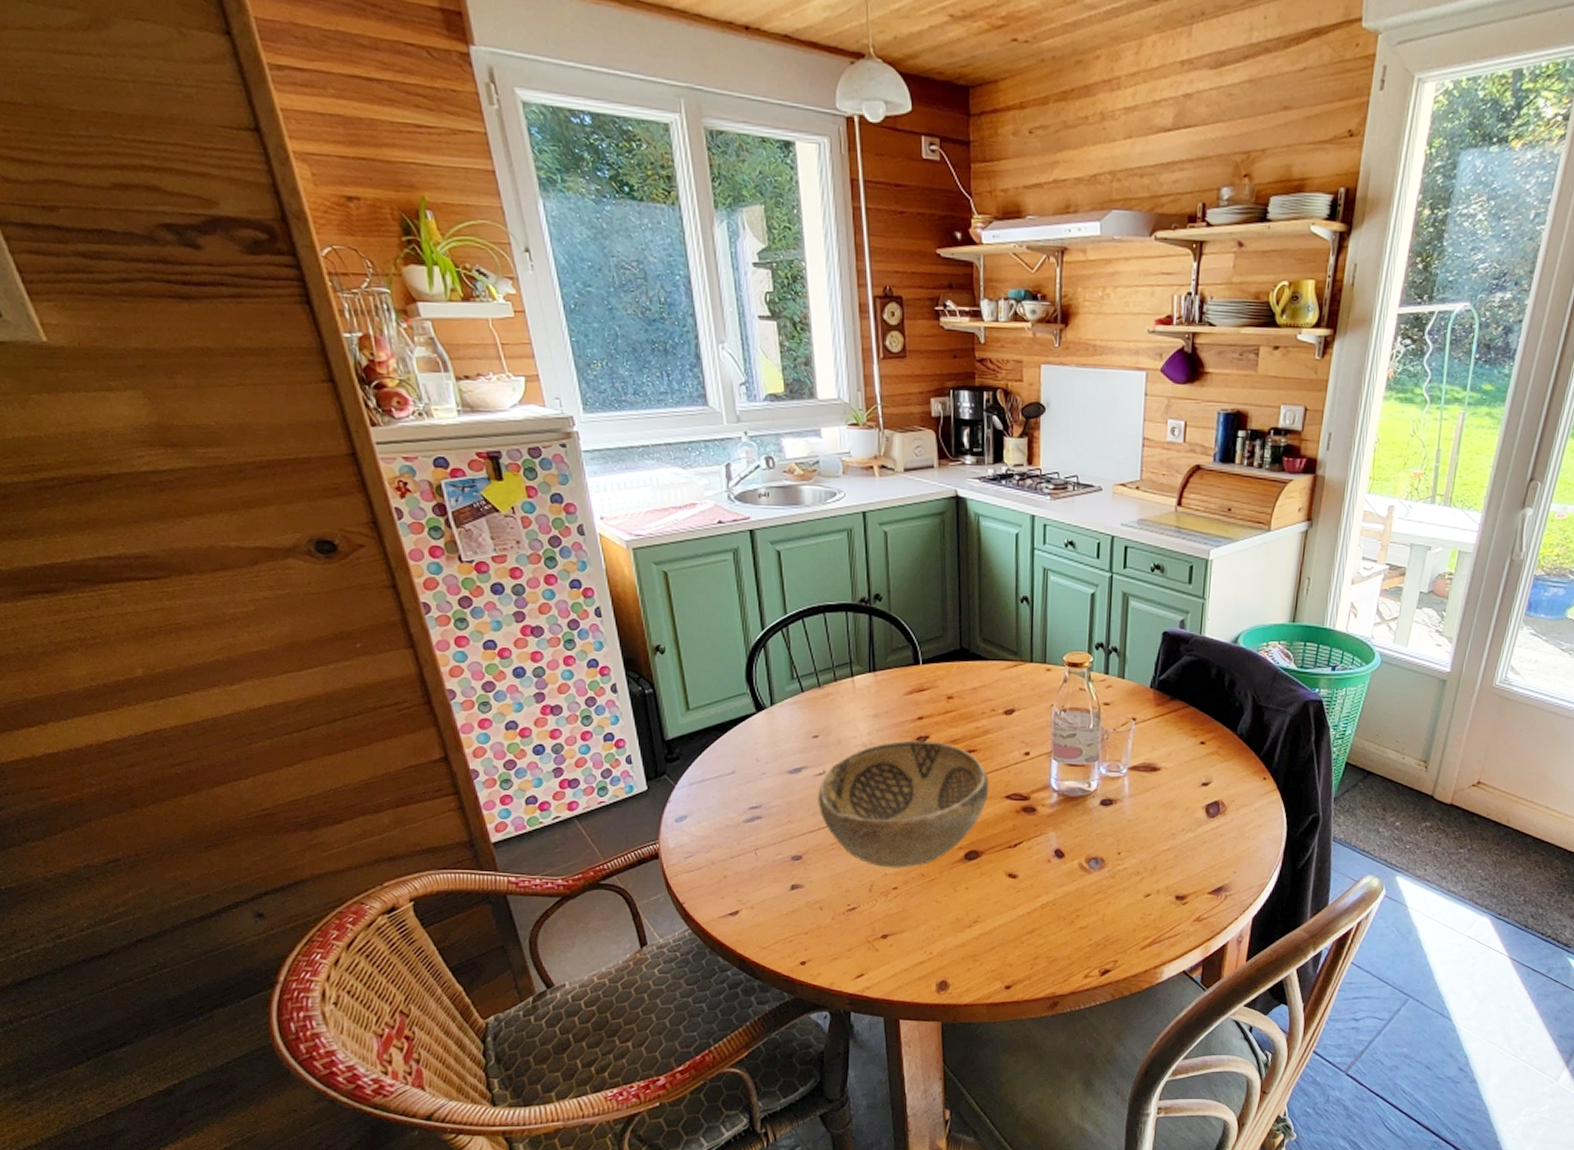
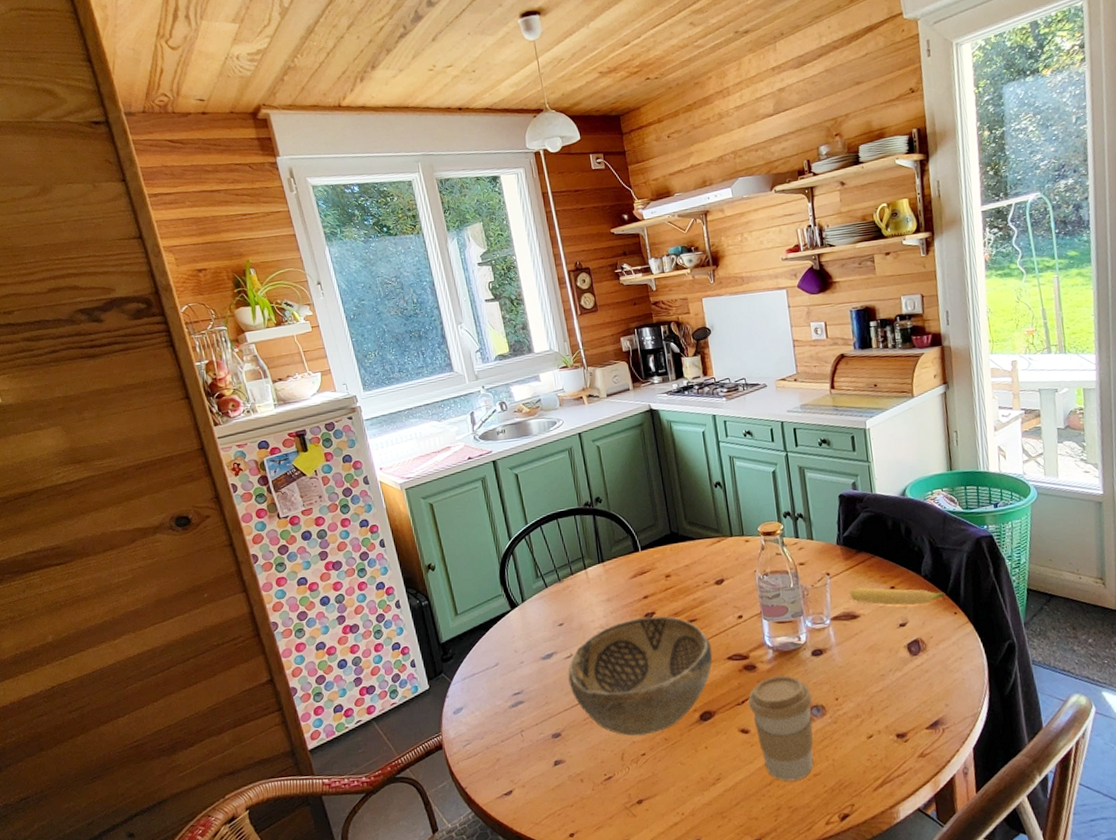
coffee cup: none [1020,822,1093,931] -> present [748,675,814,782]
banana: none [1154,738,1258,765] -> present [849,587,946,606]

